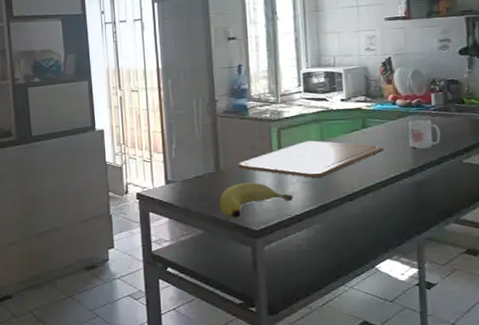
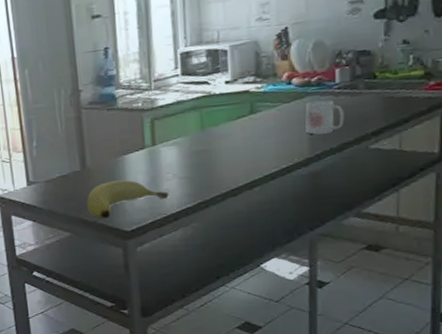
chopping board: present [238,140,383,178] -> none [106,130,274,173]

